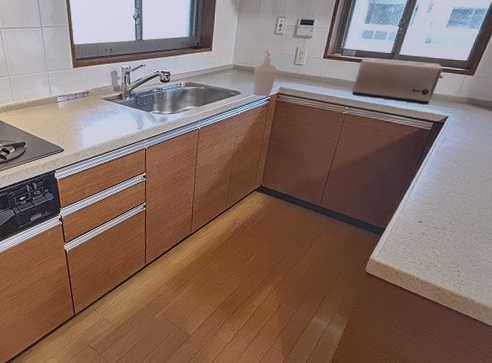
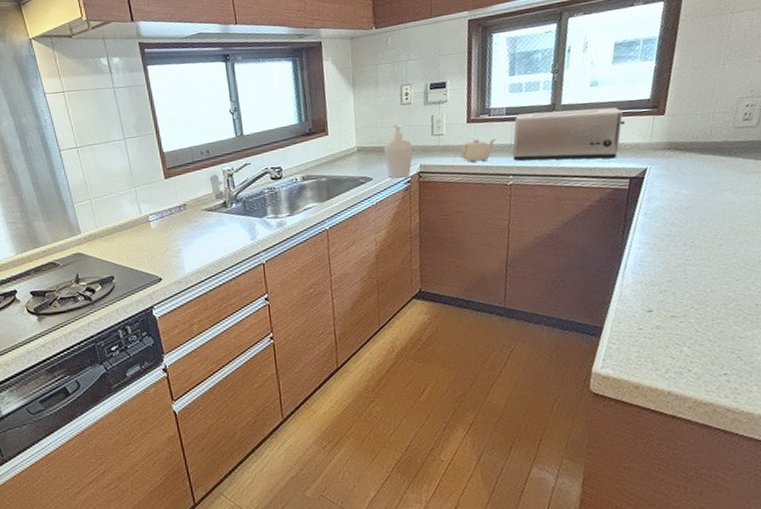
teapot: none [312,73,343,92] -> present [460,138,497,162]

